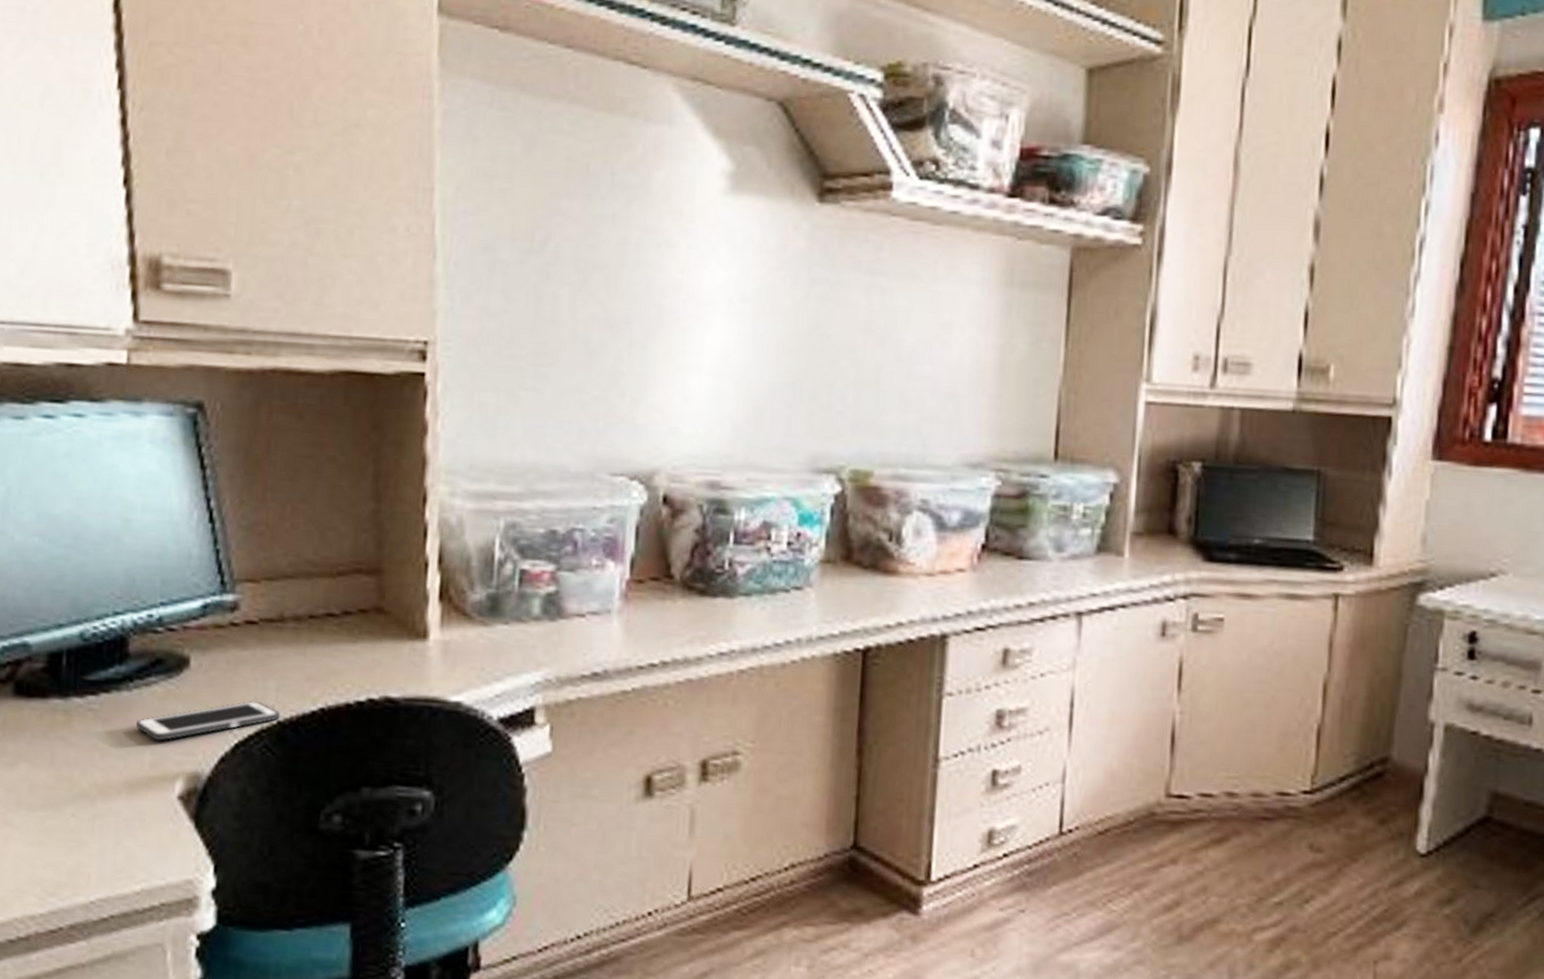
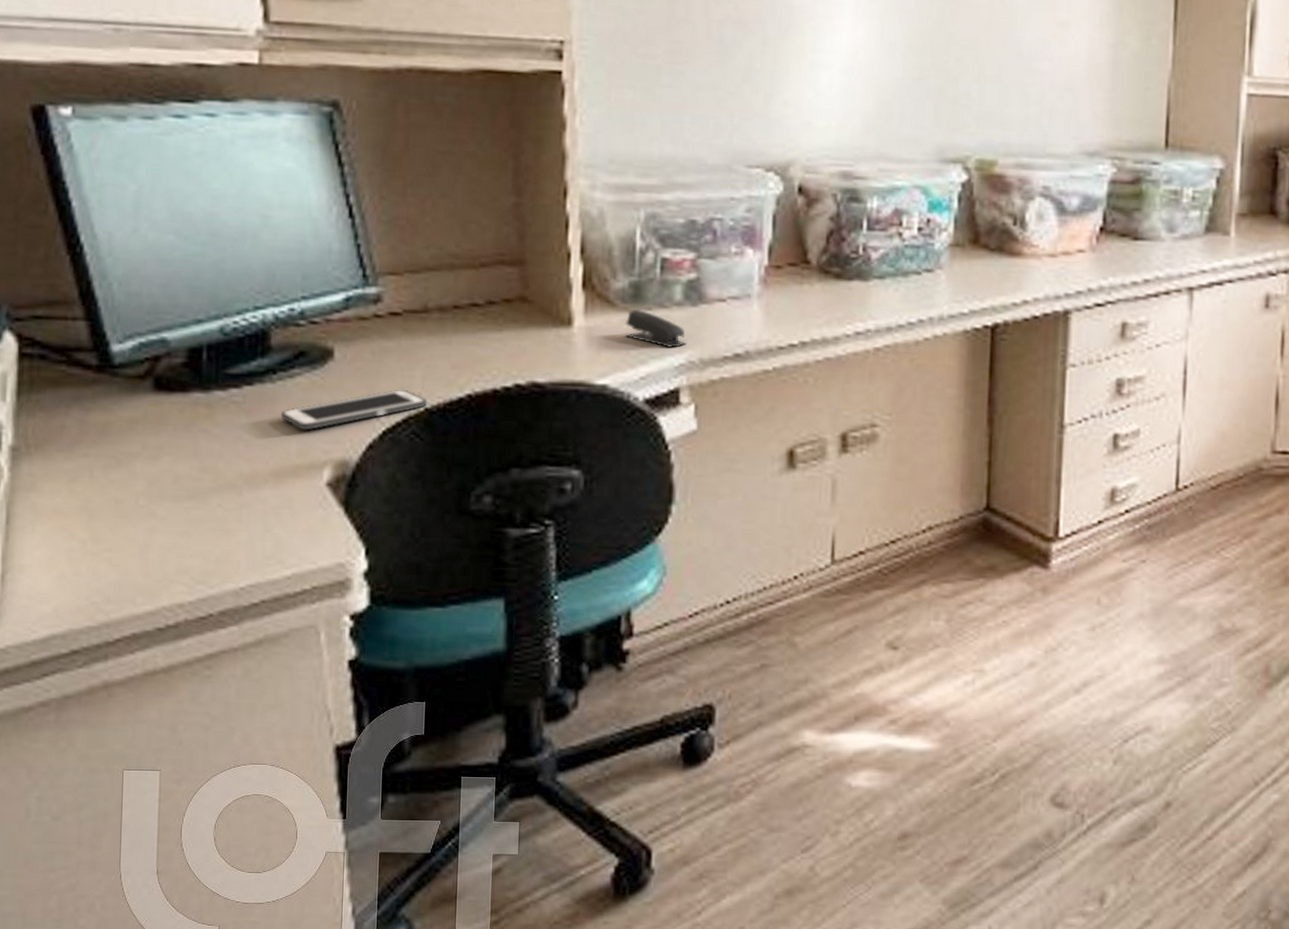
stapler: none [481,622,543,666] -> present [625,308,686,349]

